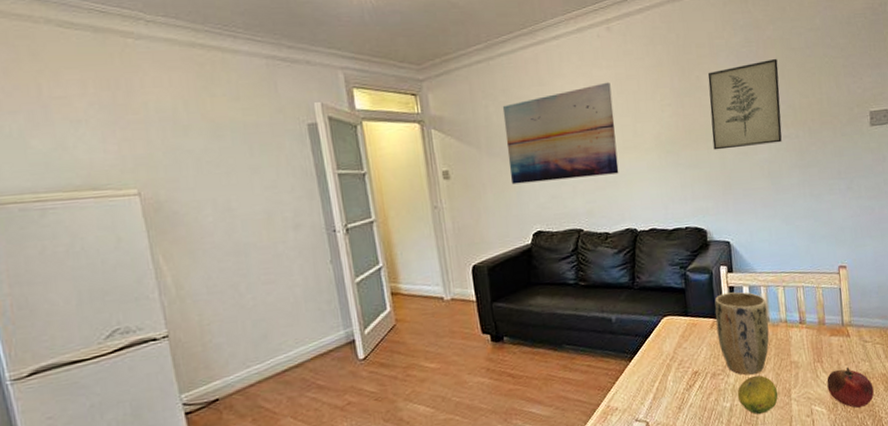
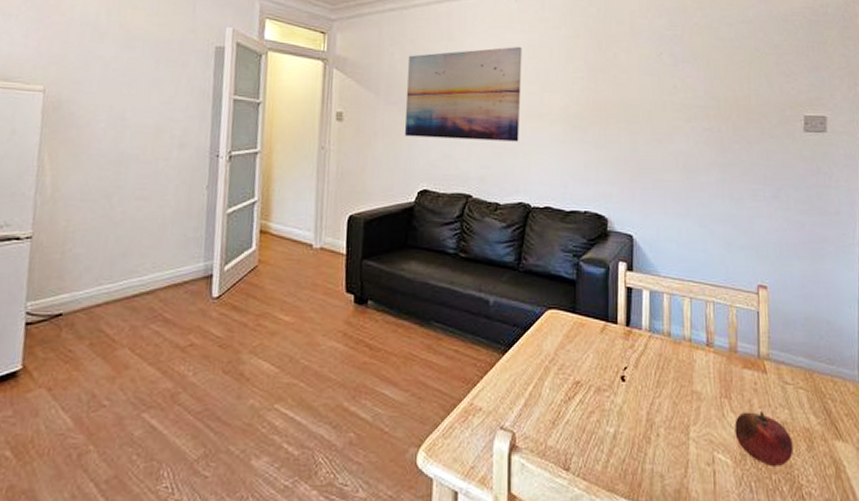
wall art: present [707,58,782,150] -> none [624,46,704,135]
plant pot: present [714,292,769,375] -> none [607,294,670,398]
fruit: present [737,375,778,415] -> none [624,399,674,451]

